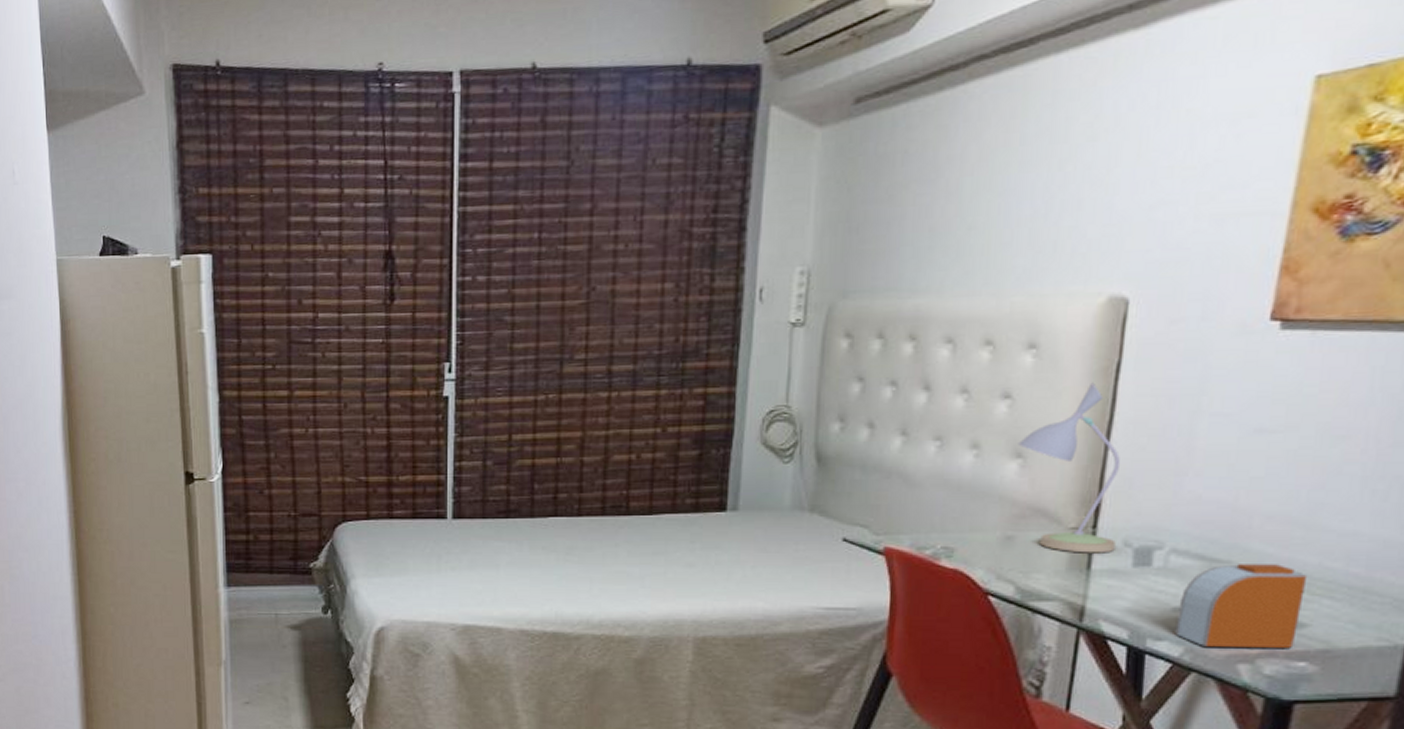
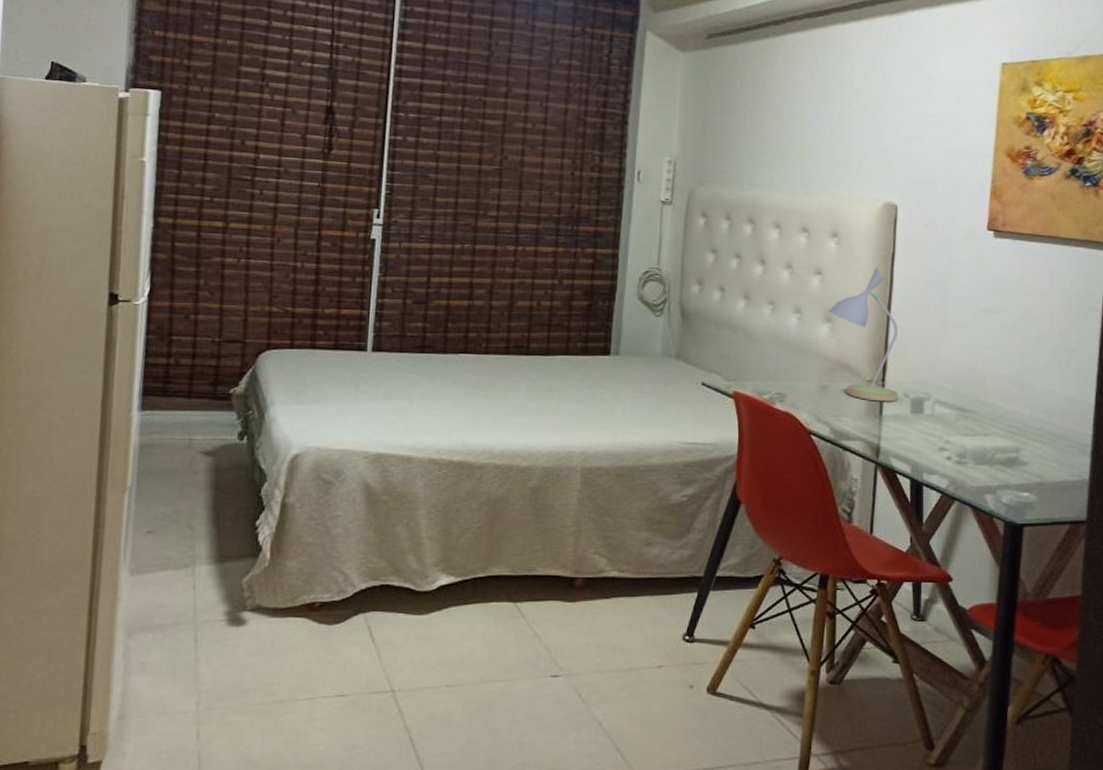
alarm clock: present [1175,564,1308,649] -> none [942,414,1025,482]

